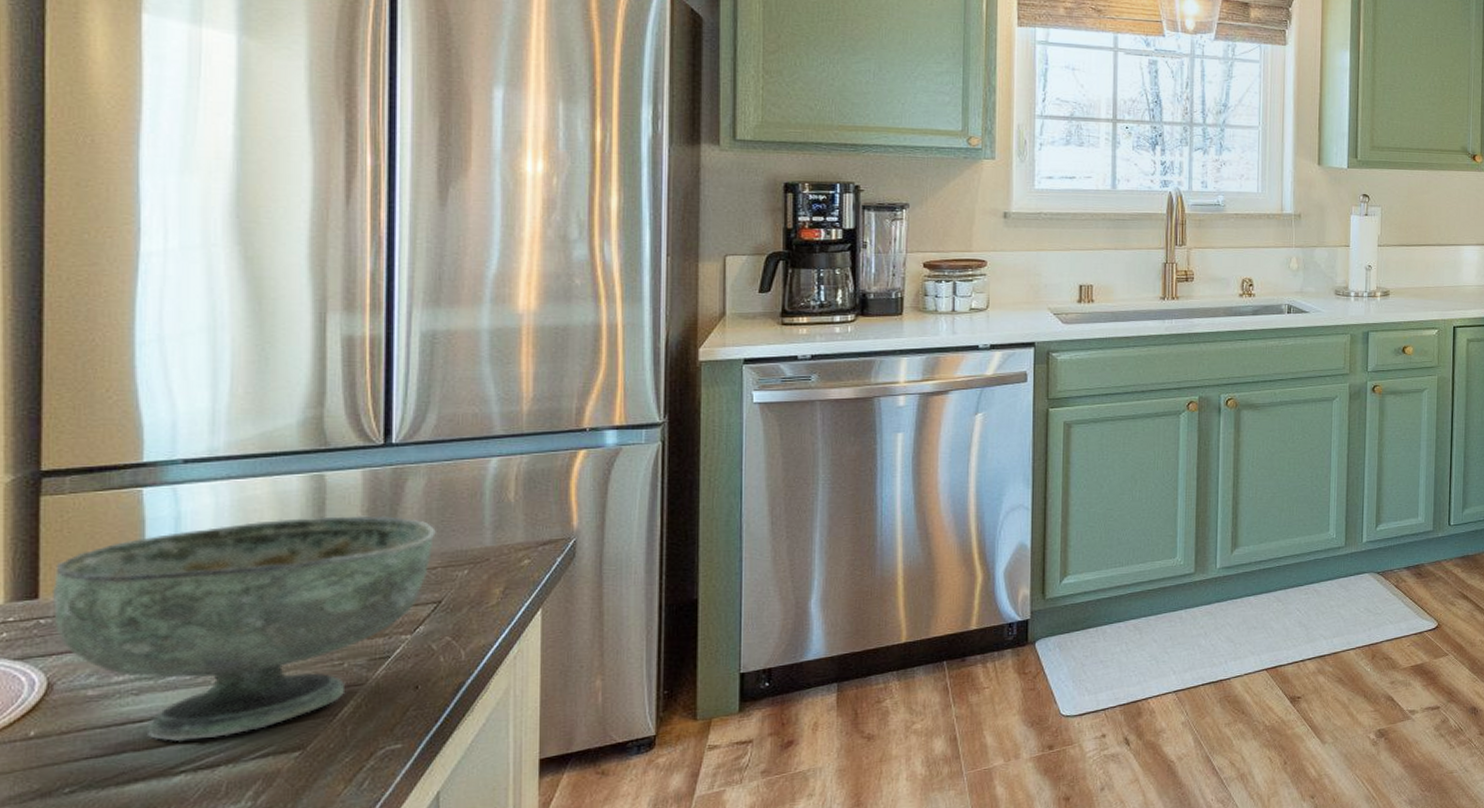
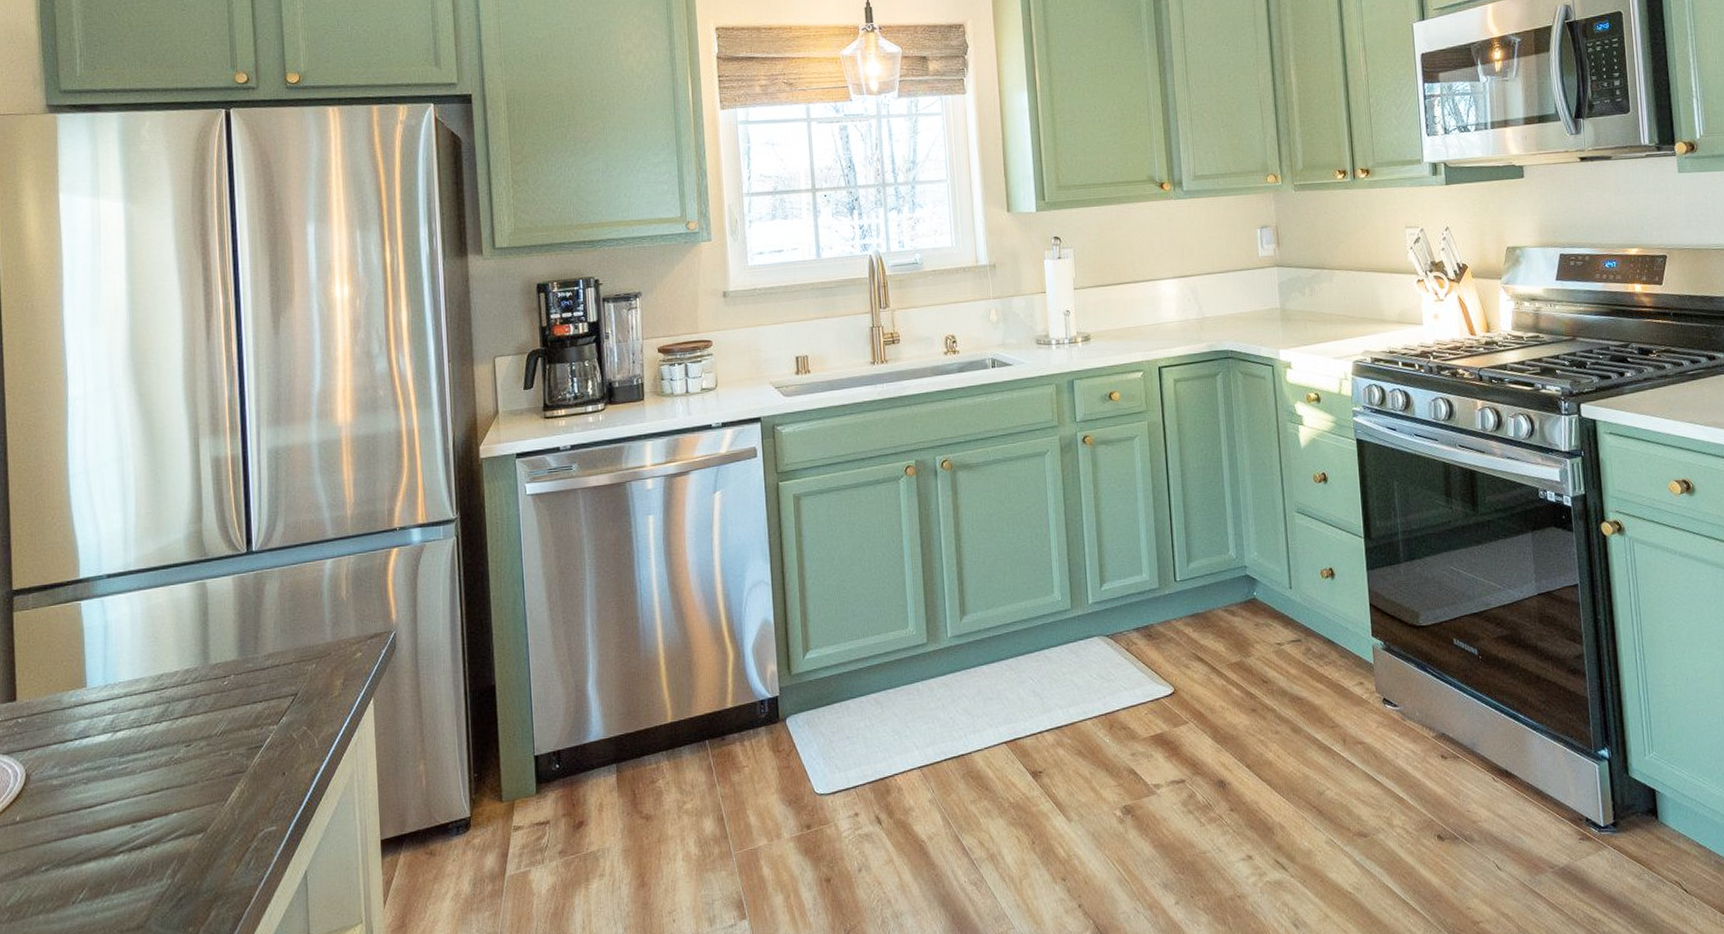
bowl: present [51,515,436,742] -> none [24,617,290,826]

